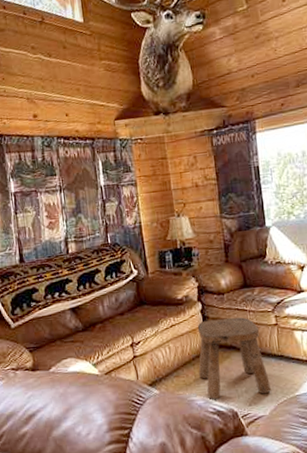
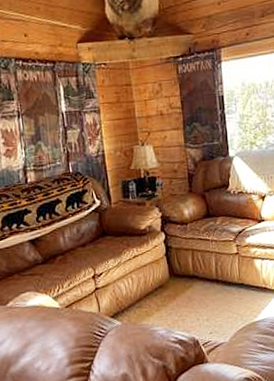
stool: present [197,317,272,399] -> none [160,247,232,329]

